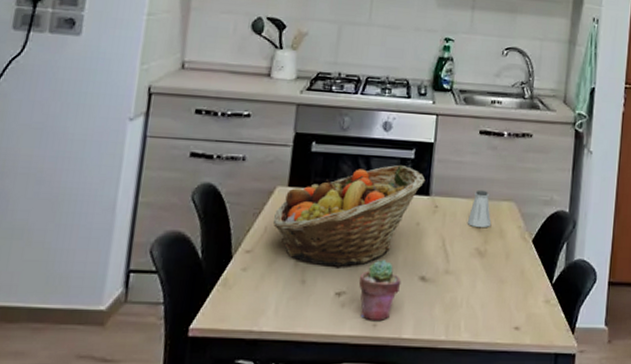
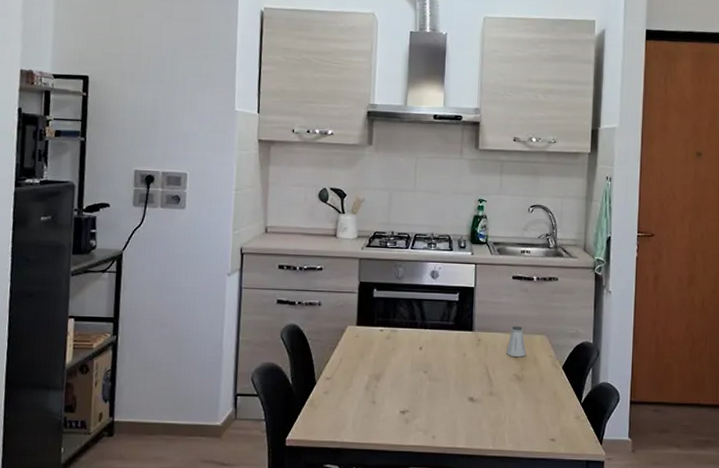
fruit basket: present [272,164,426,267] -> none [346,306,469,390]
potted succulent: present [359,260,402,322] -> none [419,384,454,434]

